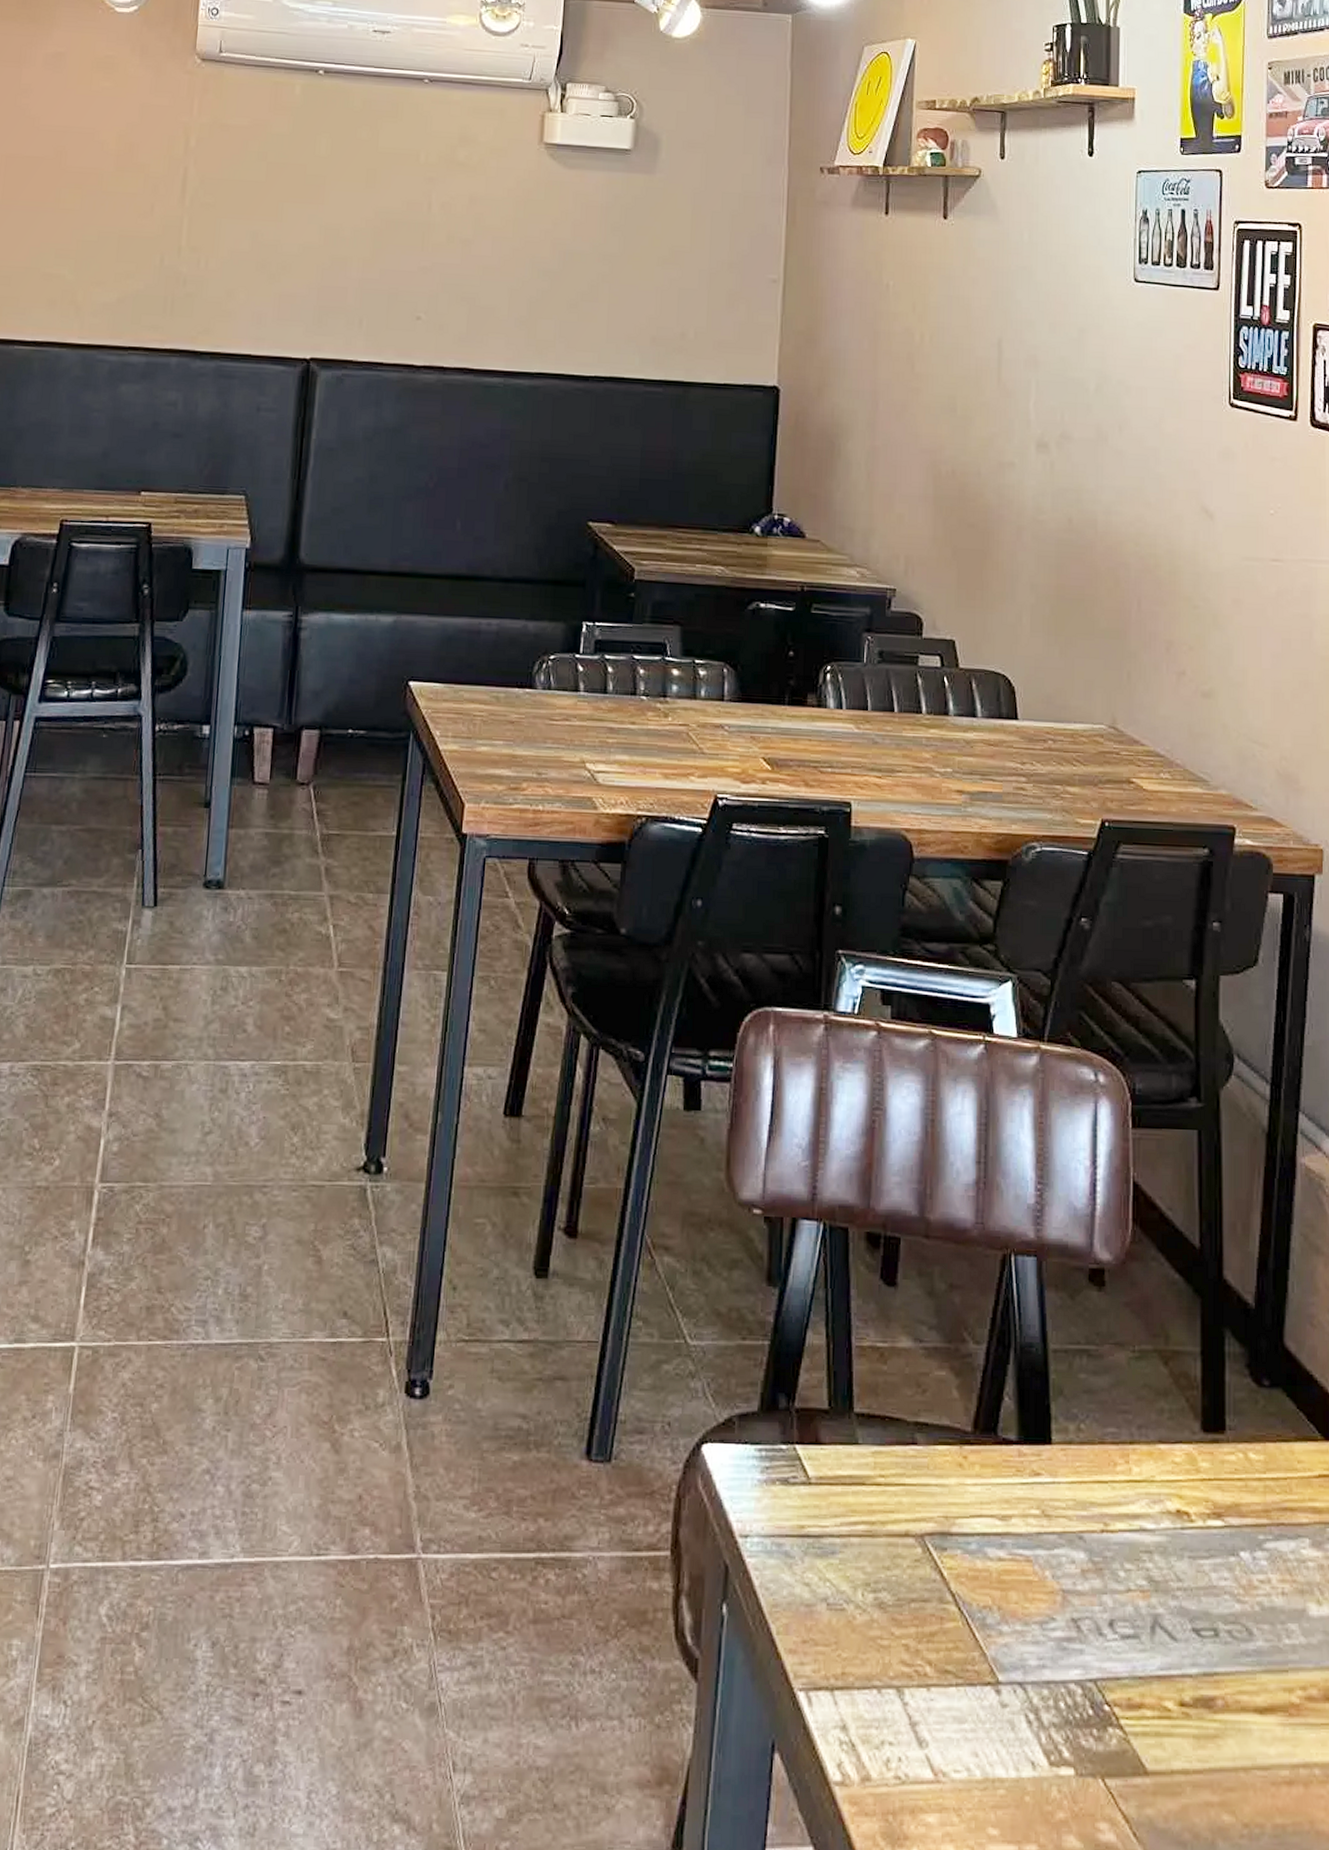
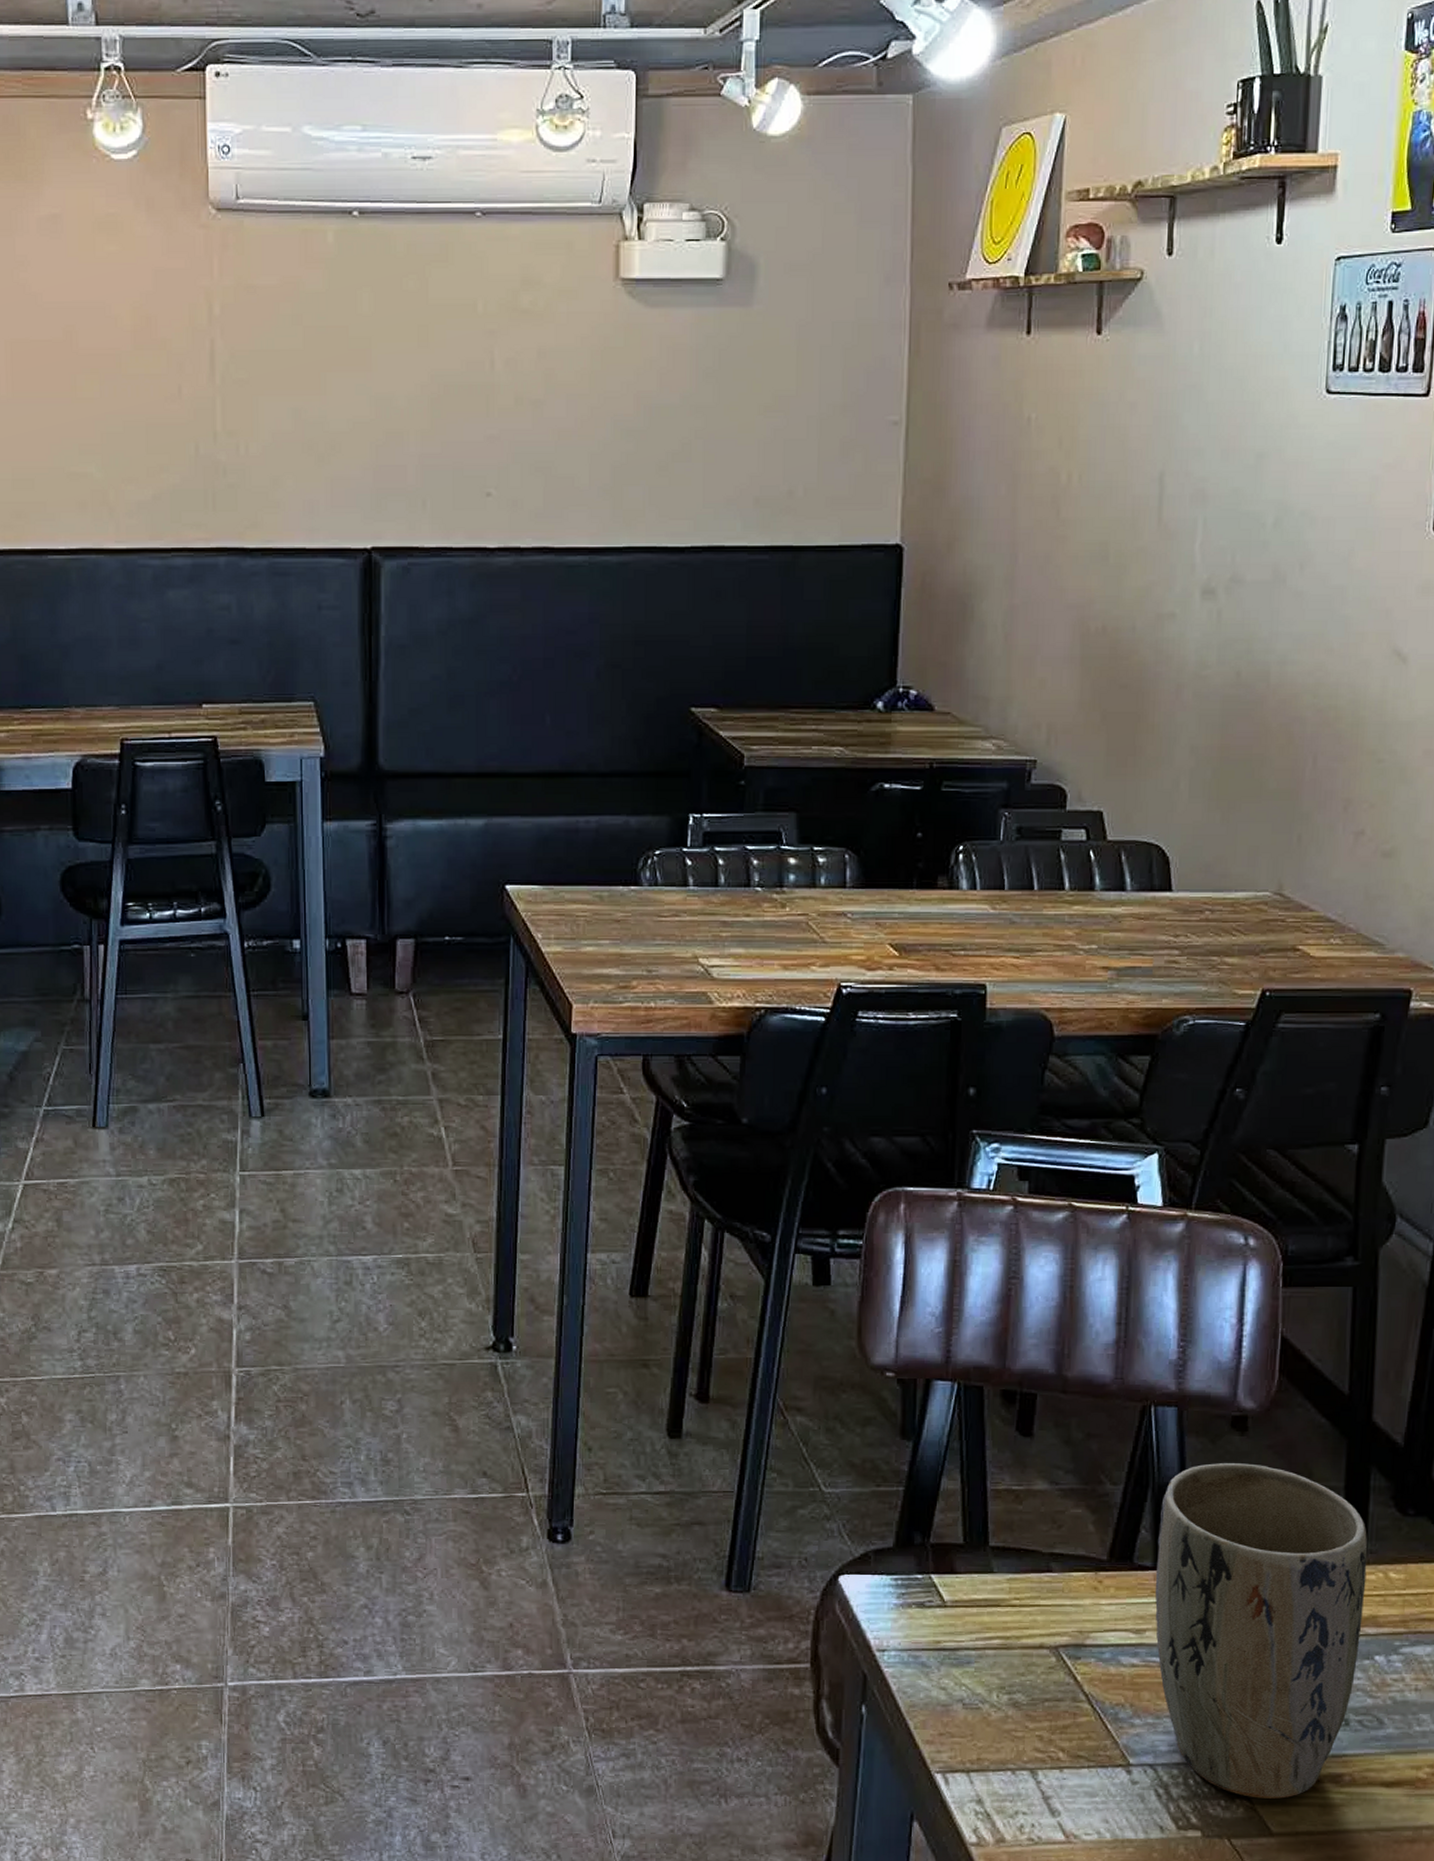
plant pot: none [1019,1322,1227,1728] -> present [1155,1463,1368,1799]

